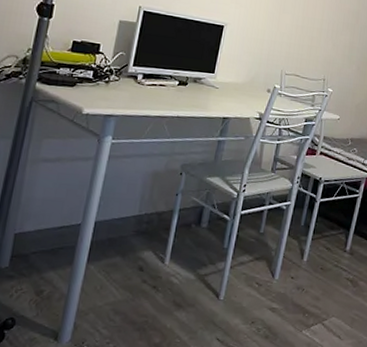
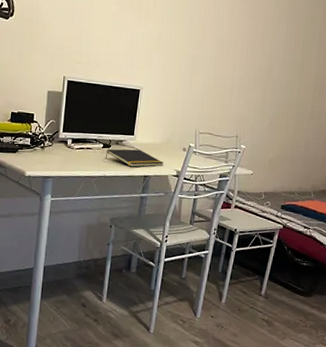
notepad: none [179,86,247,108] -> present [105,149,164,167]

